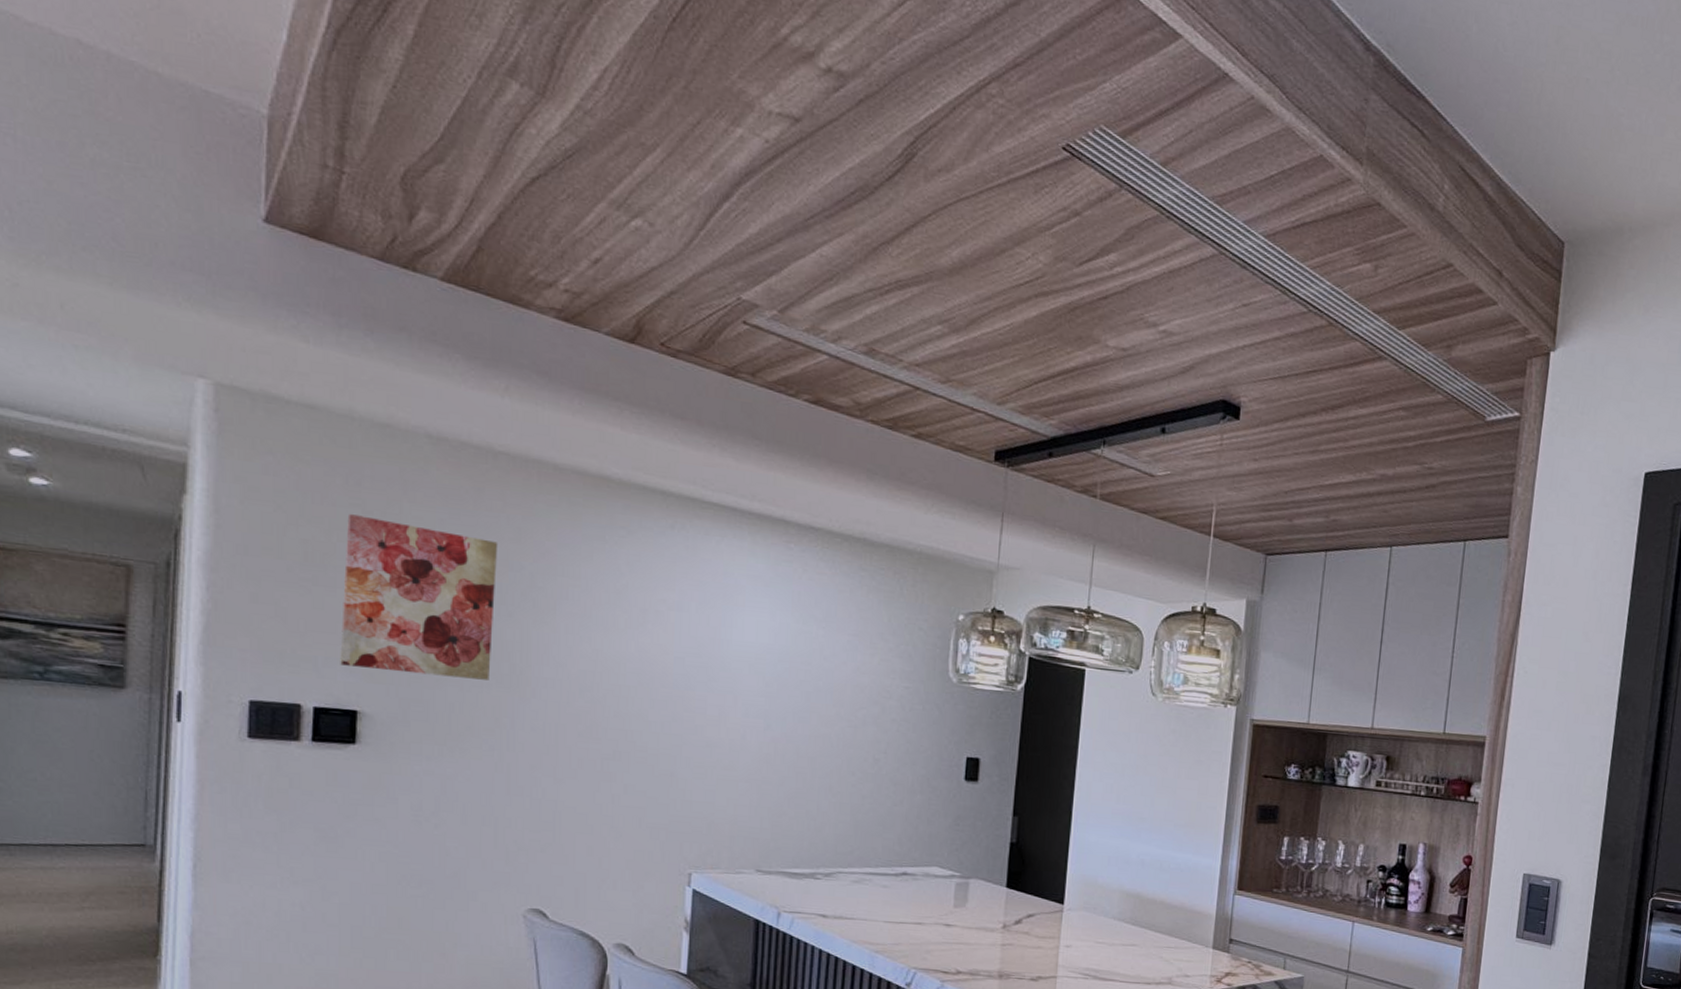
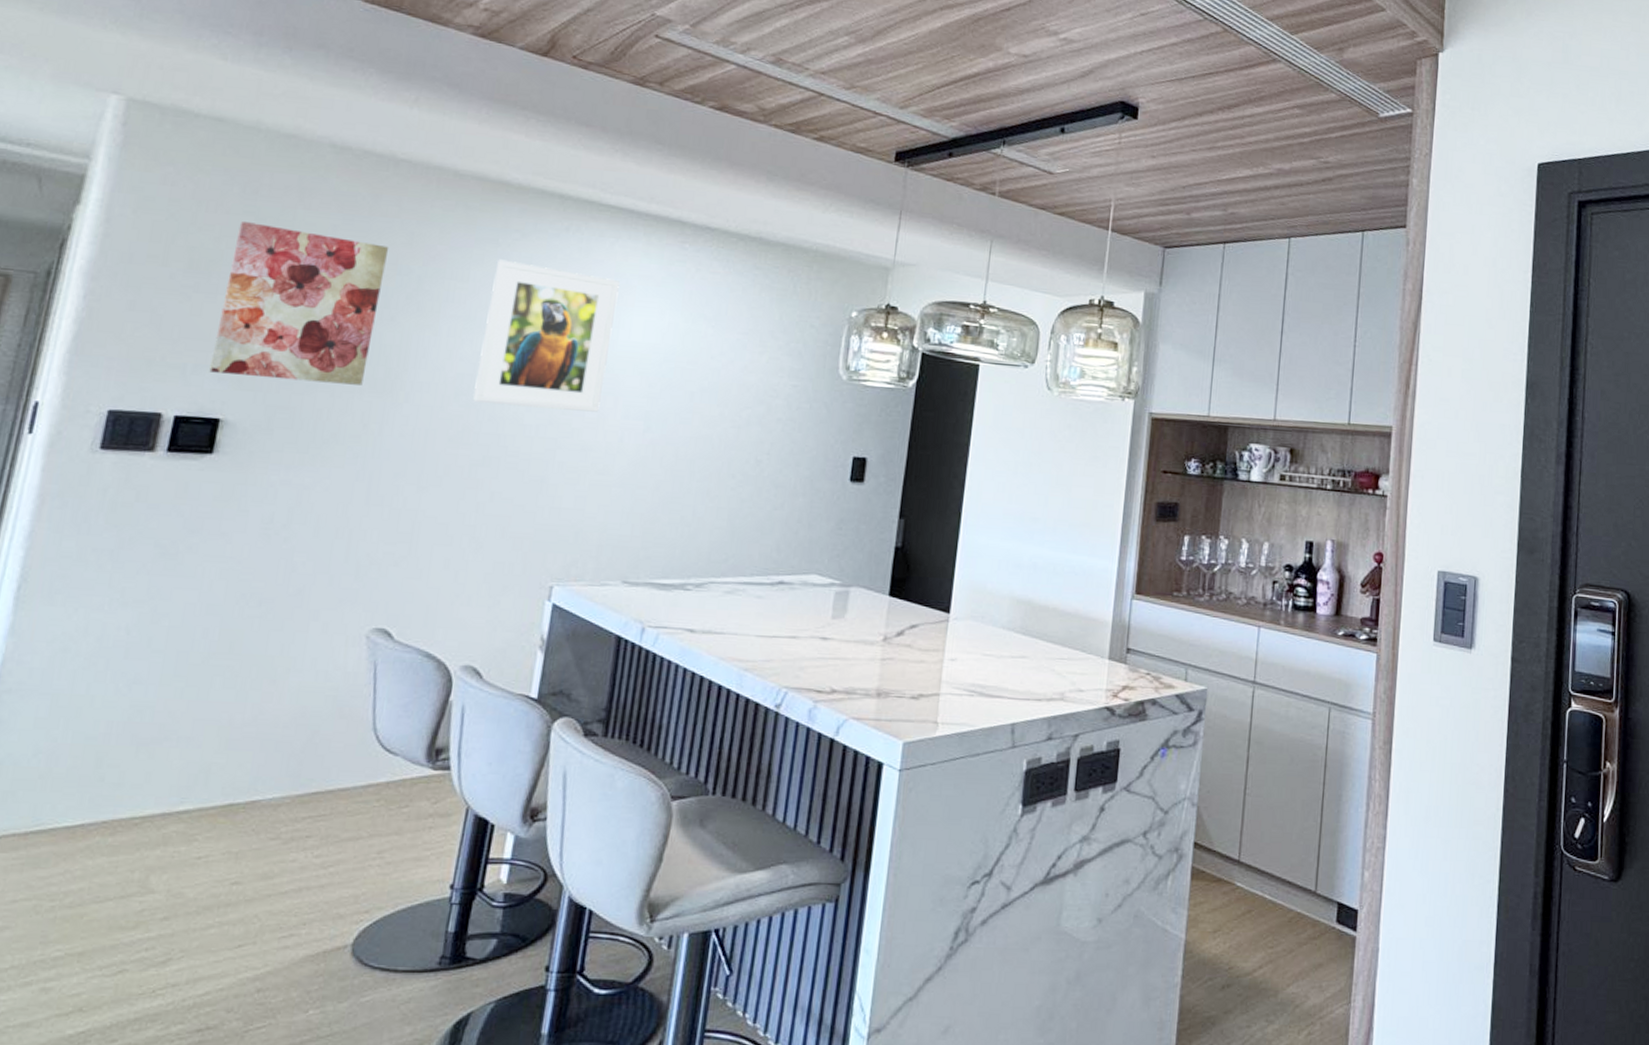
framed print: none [598,556,729,710] -> present [473,259,620,412]

